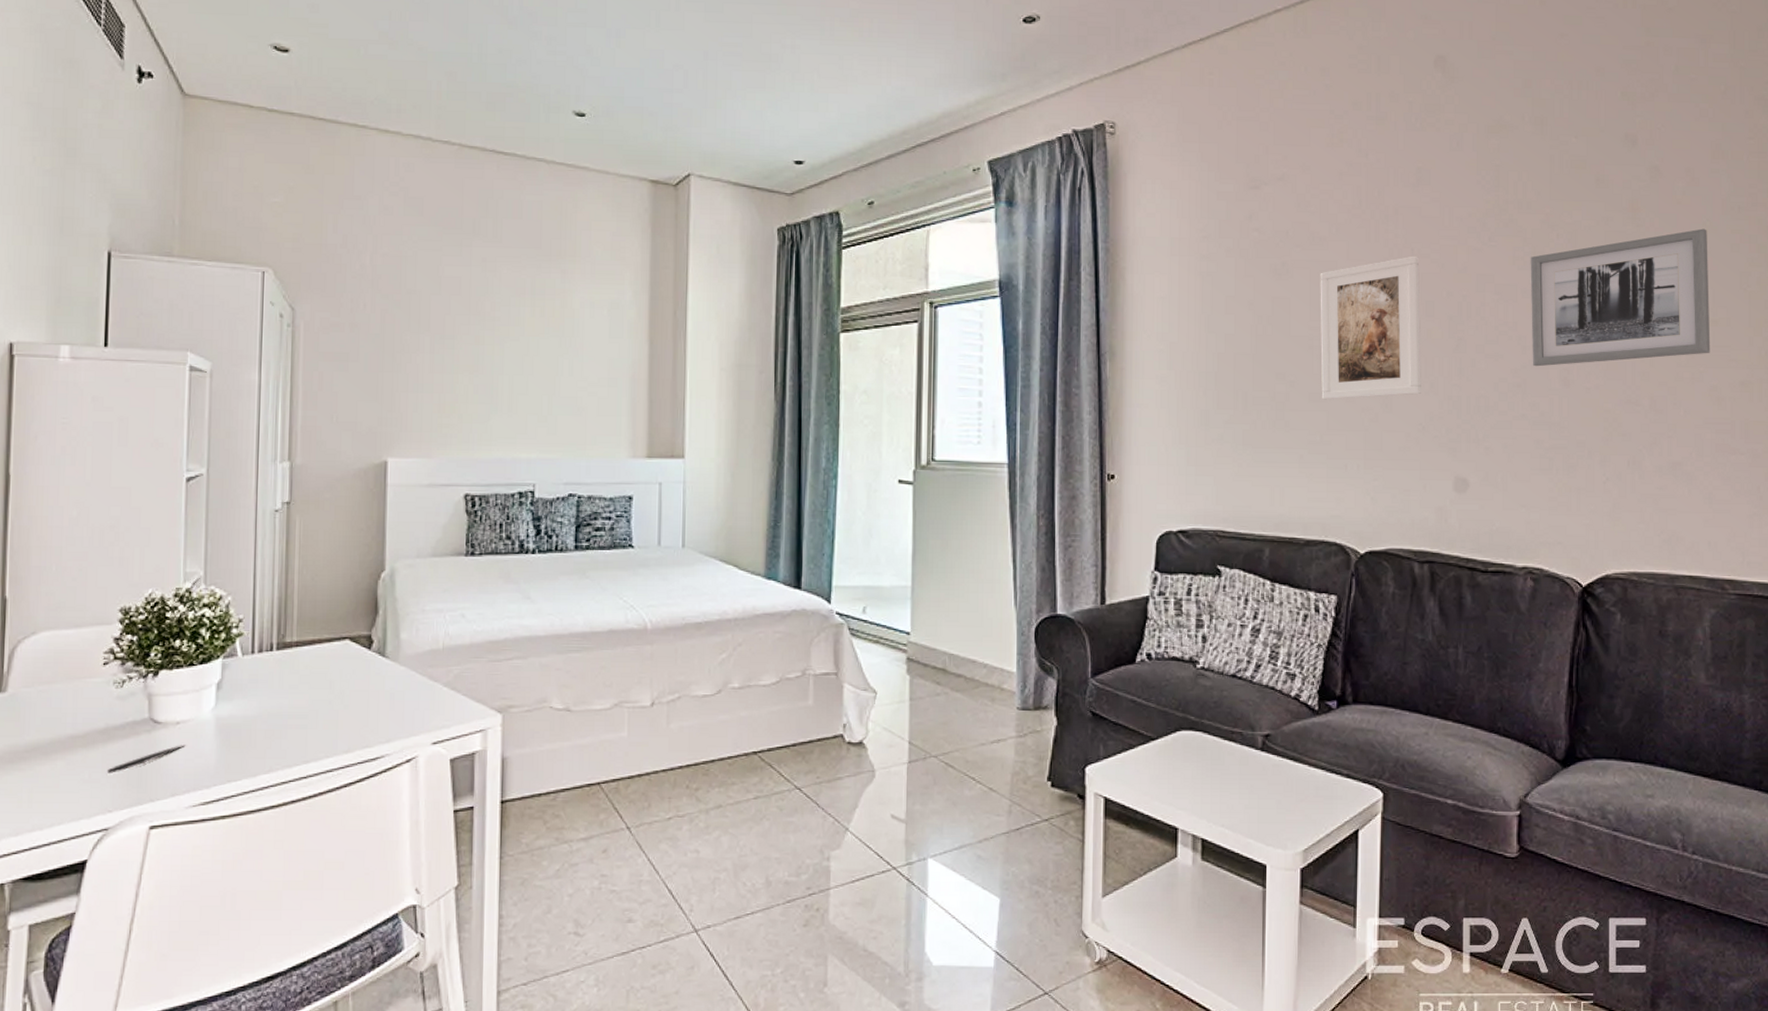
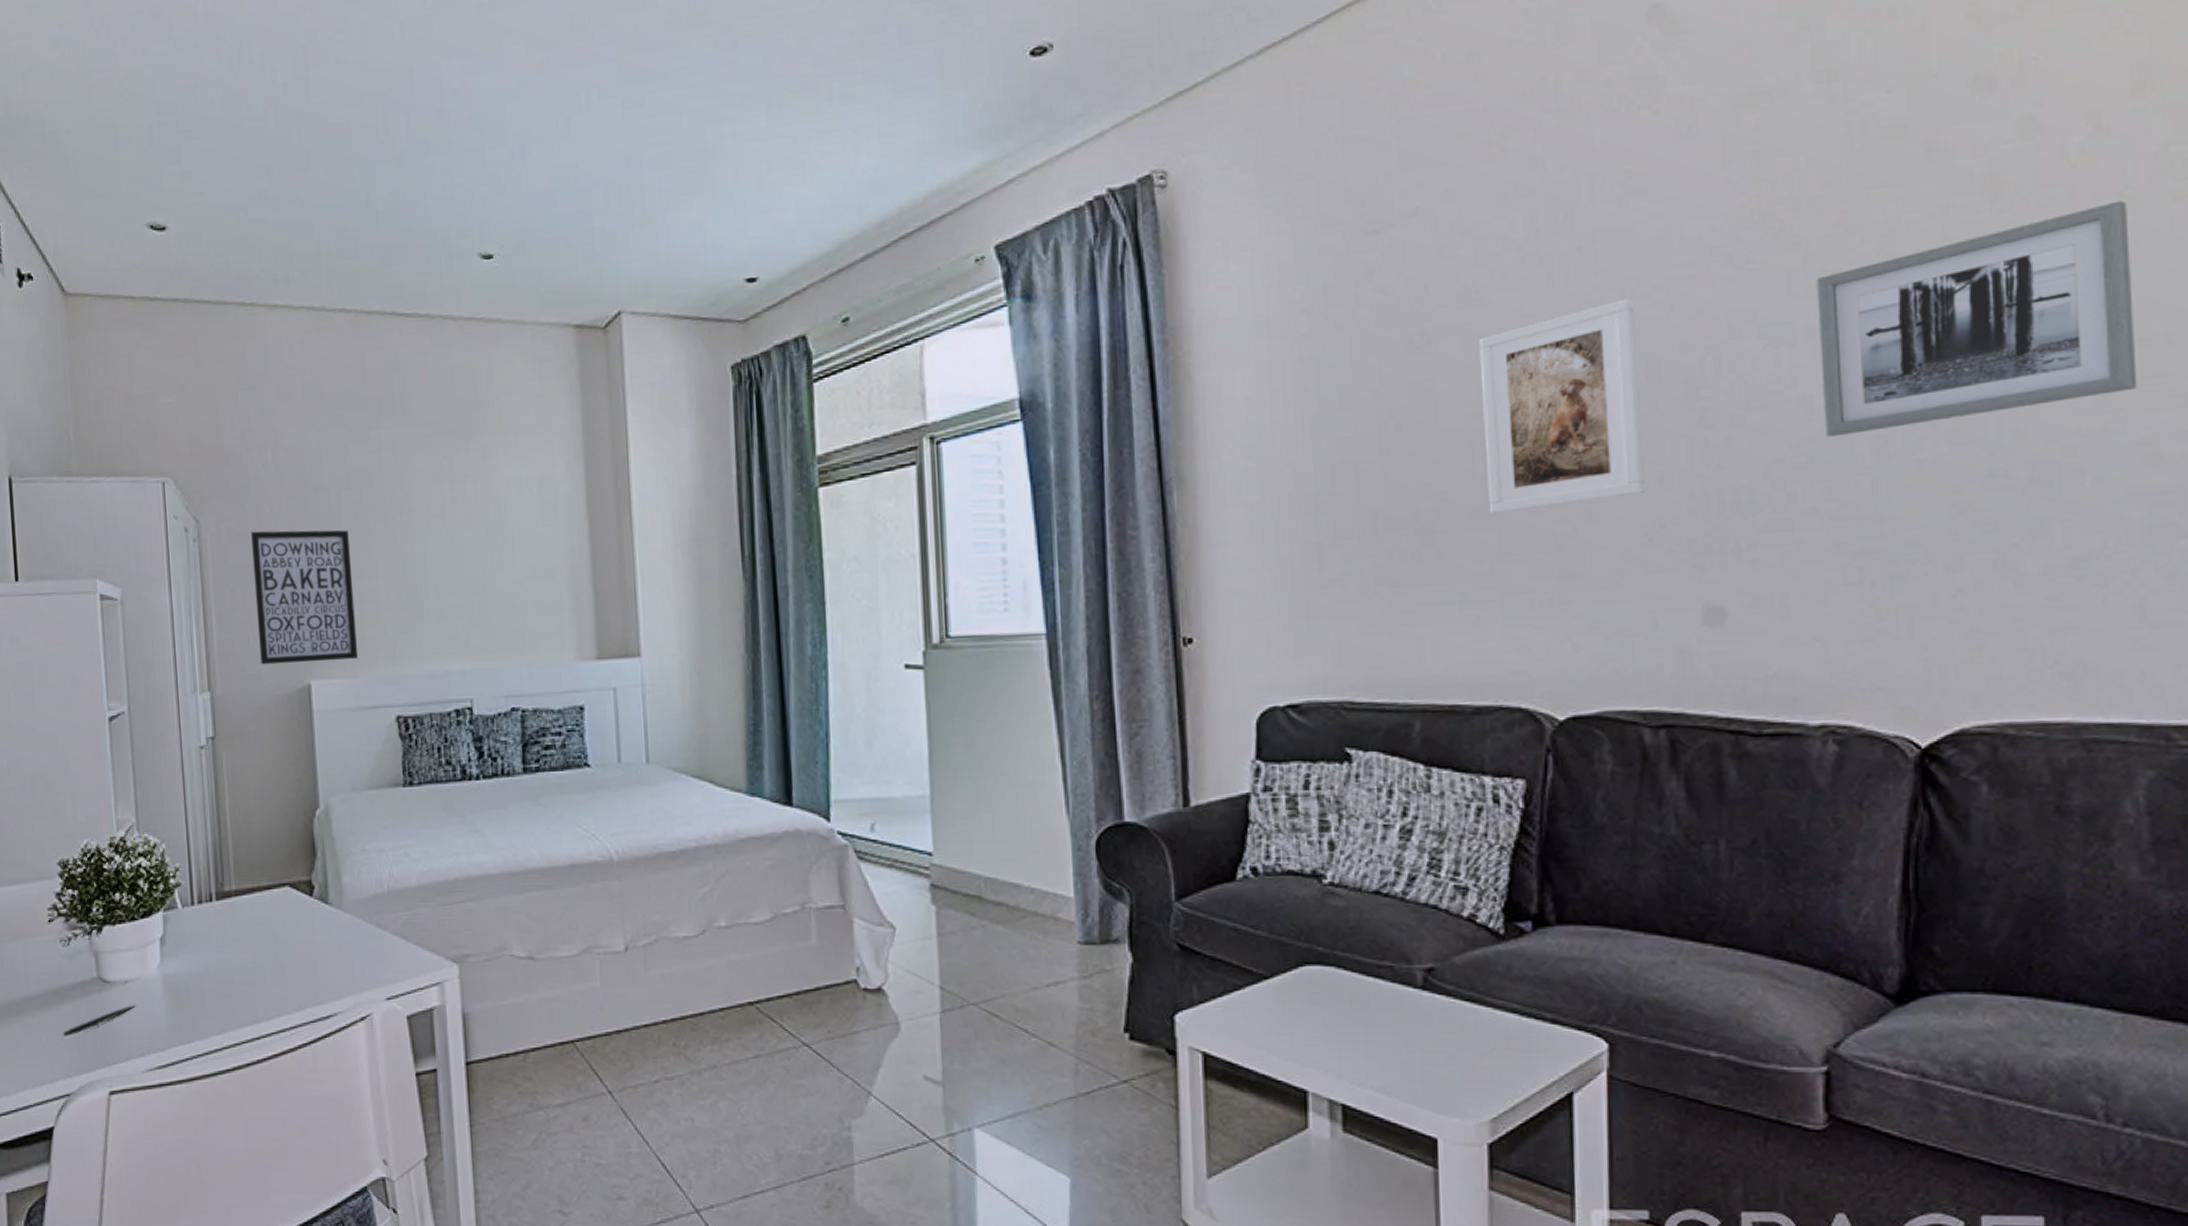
wall art: none [341,323,436,442] -> present [251,530,357,665]

